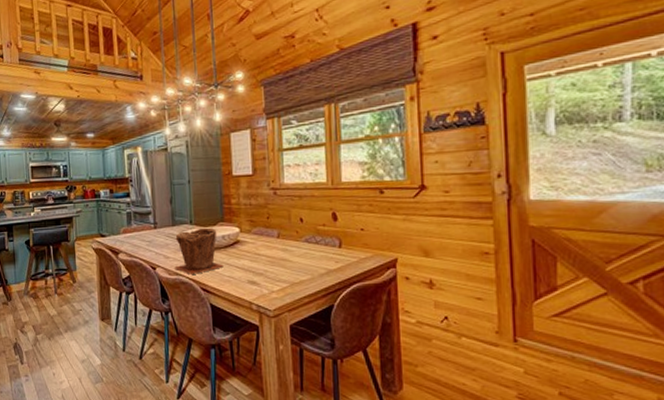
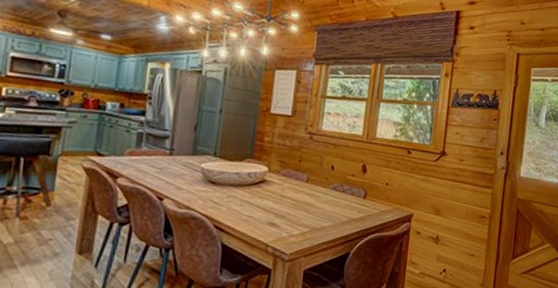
plant pot: present [175,227,224,274] -> none [186,161,244,210]

